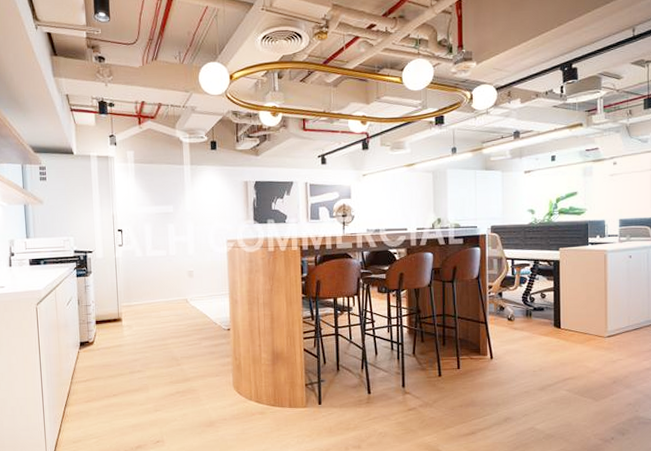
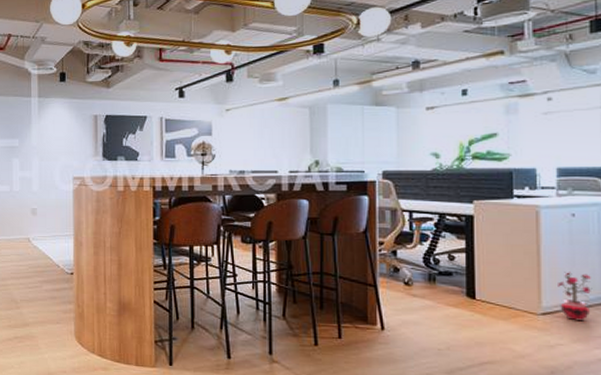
potted plant: none [619,302,643,340] -> present [558,272,592,321]

